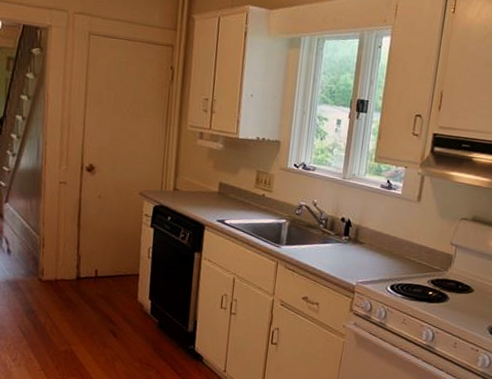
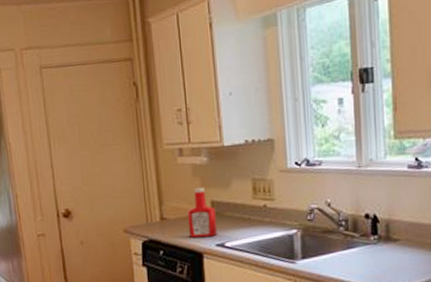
ketchup bottle: none [196,169,222,212] -> present [187,188,217,238]

